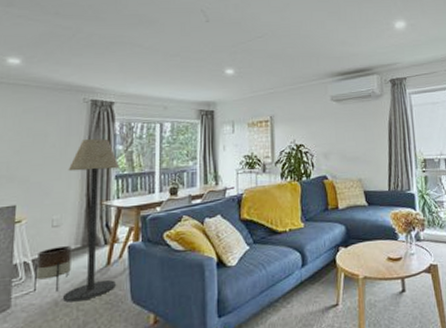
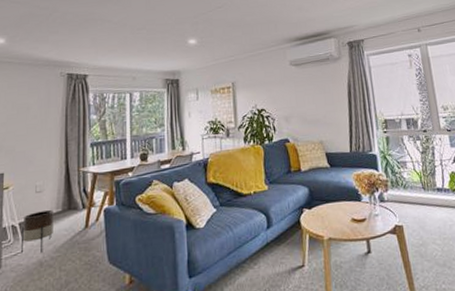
floor lamp: present [63,138,120,302] -> none [47,109,95,263]

